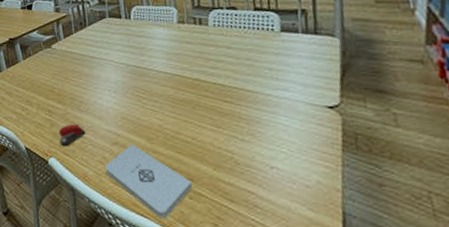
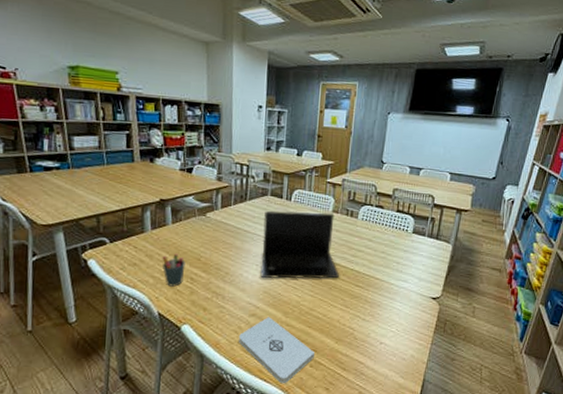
pen holder: none [20,88,42,121] -> present [162,253,186,287]
stapler: present [58,124,86,147] -> none [197,294,226,315]
laptop: none [106,24,202,103] -> present [260,210,340,279]

